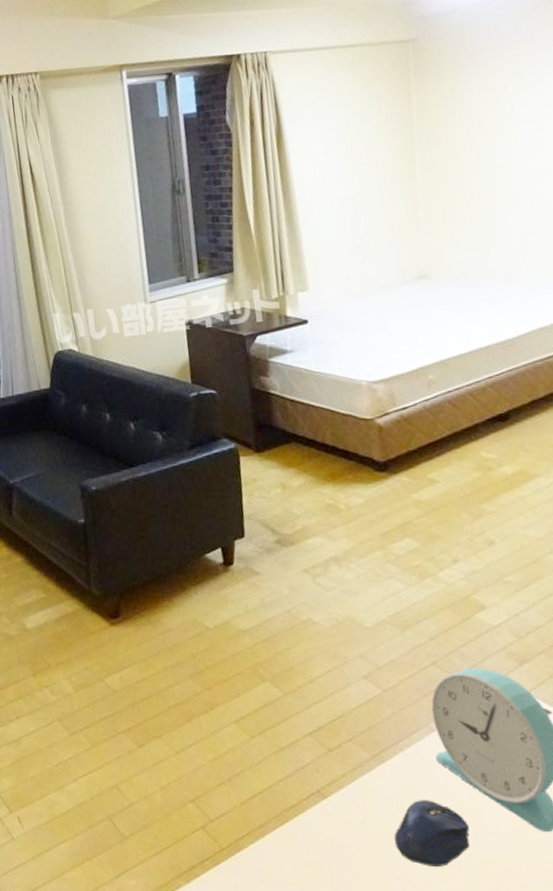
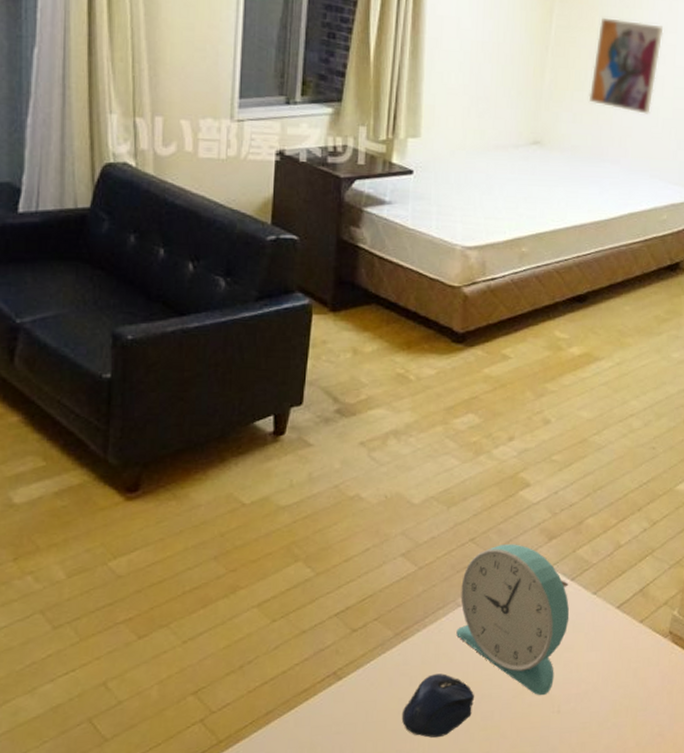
wall art: none [465,145,539,232] -> present [589,17,664,114]

